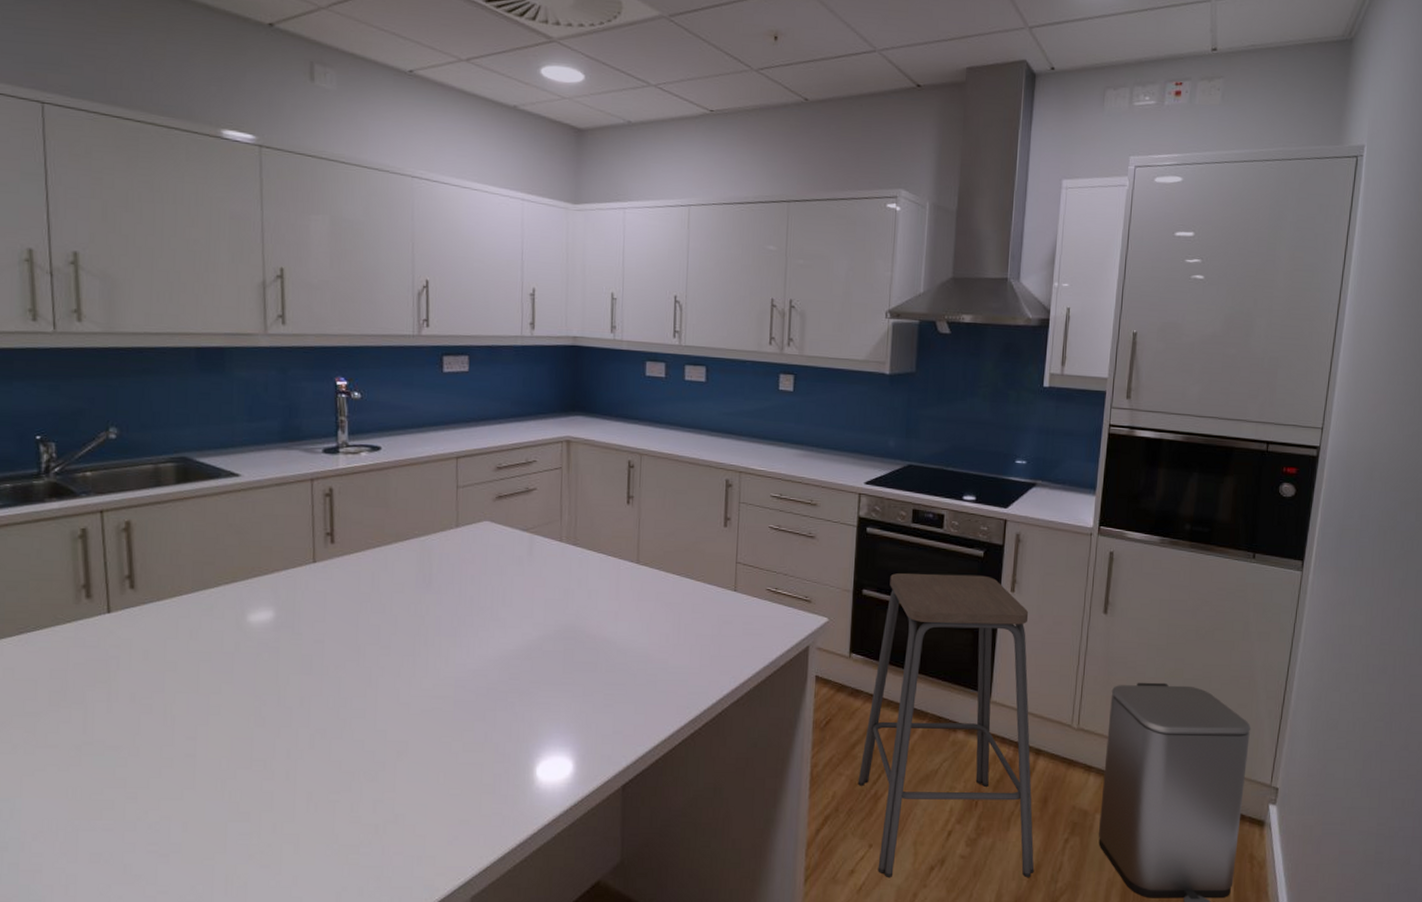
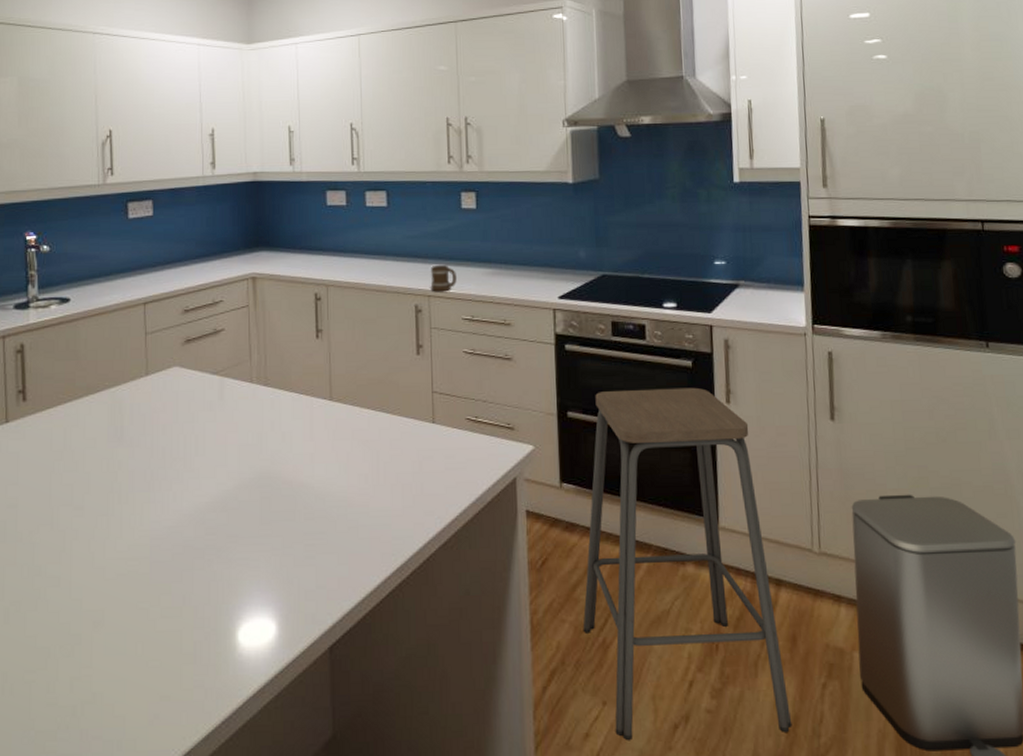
mug: none [742,442,769,469] -> present [430,264,457,292]

